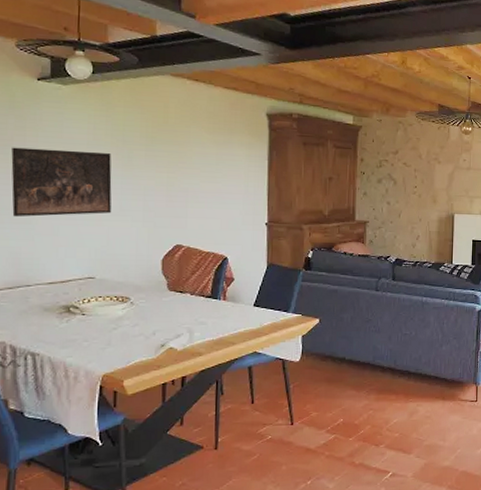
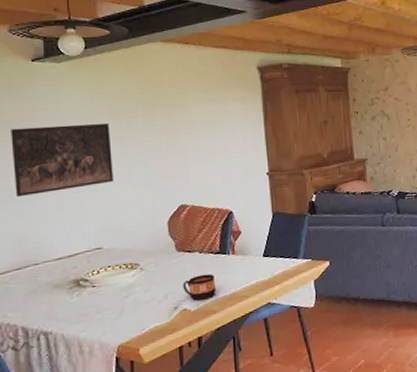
cup: none [171,316,204,341] -> present [183,273,217,301]

